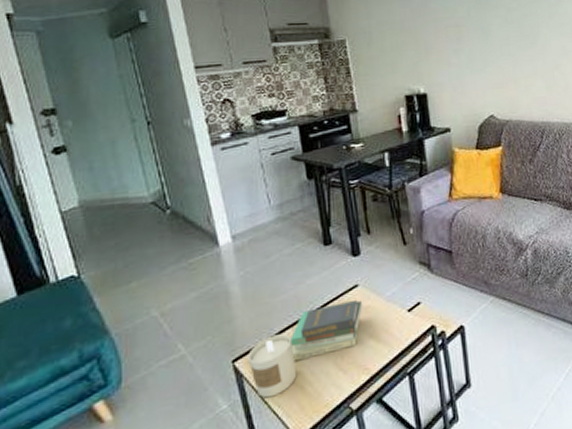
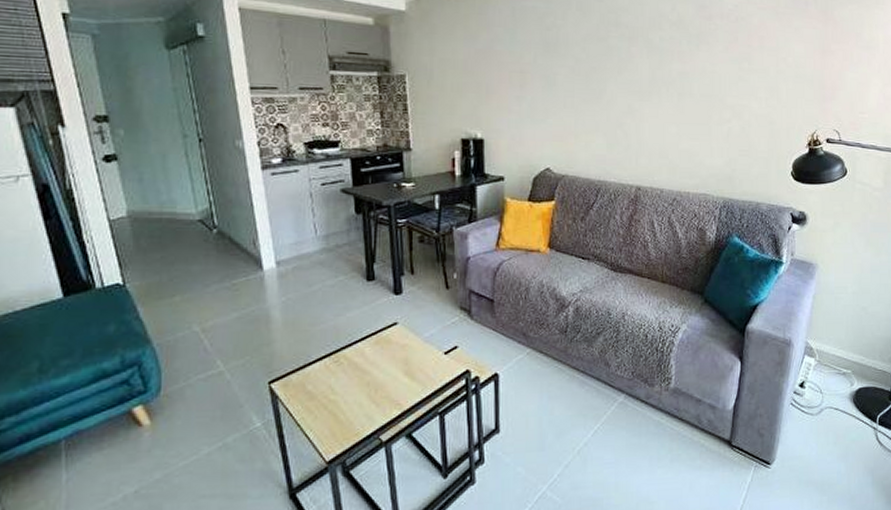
candle: present [248,333,297,398] -> none [284,362,331,421]
books: present [291,299,363,362] -> none [327,336,401,390]

